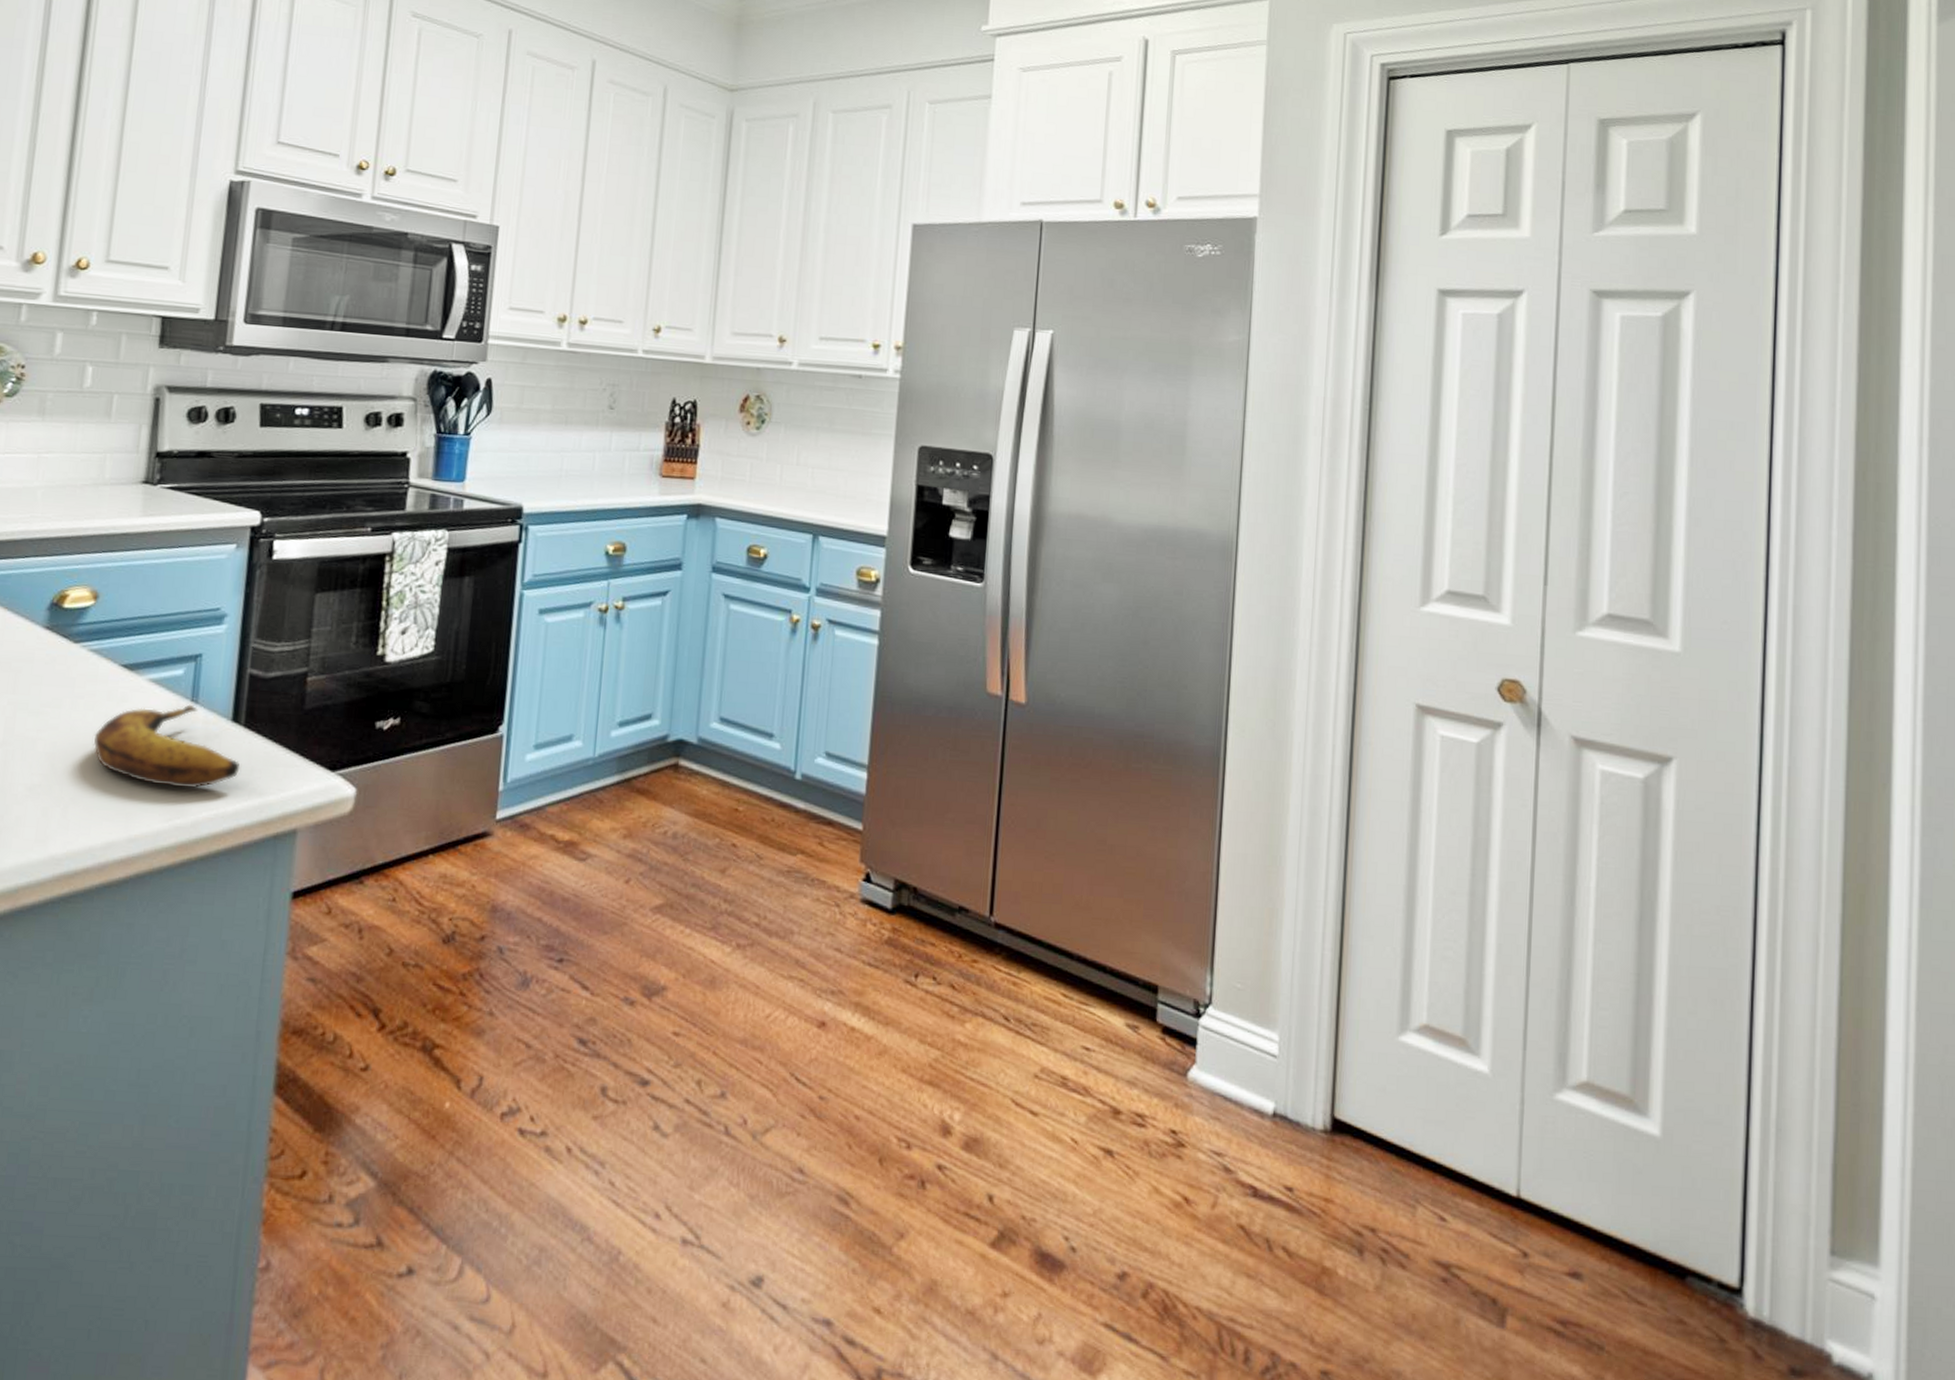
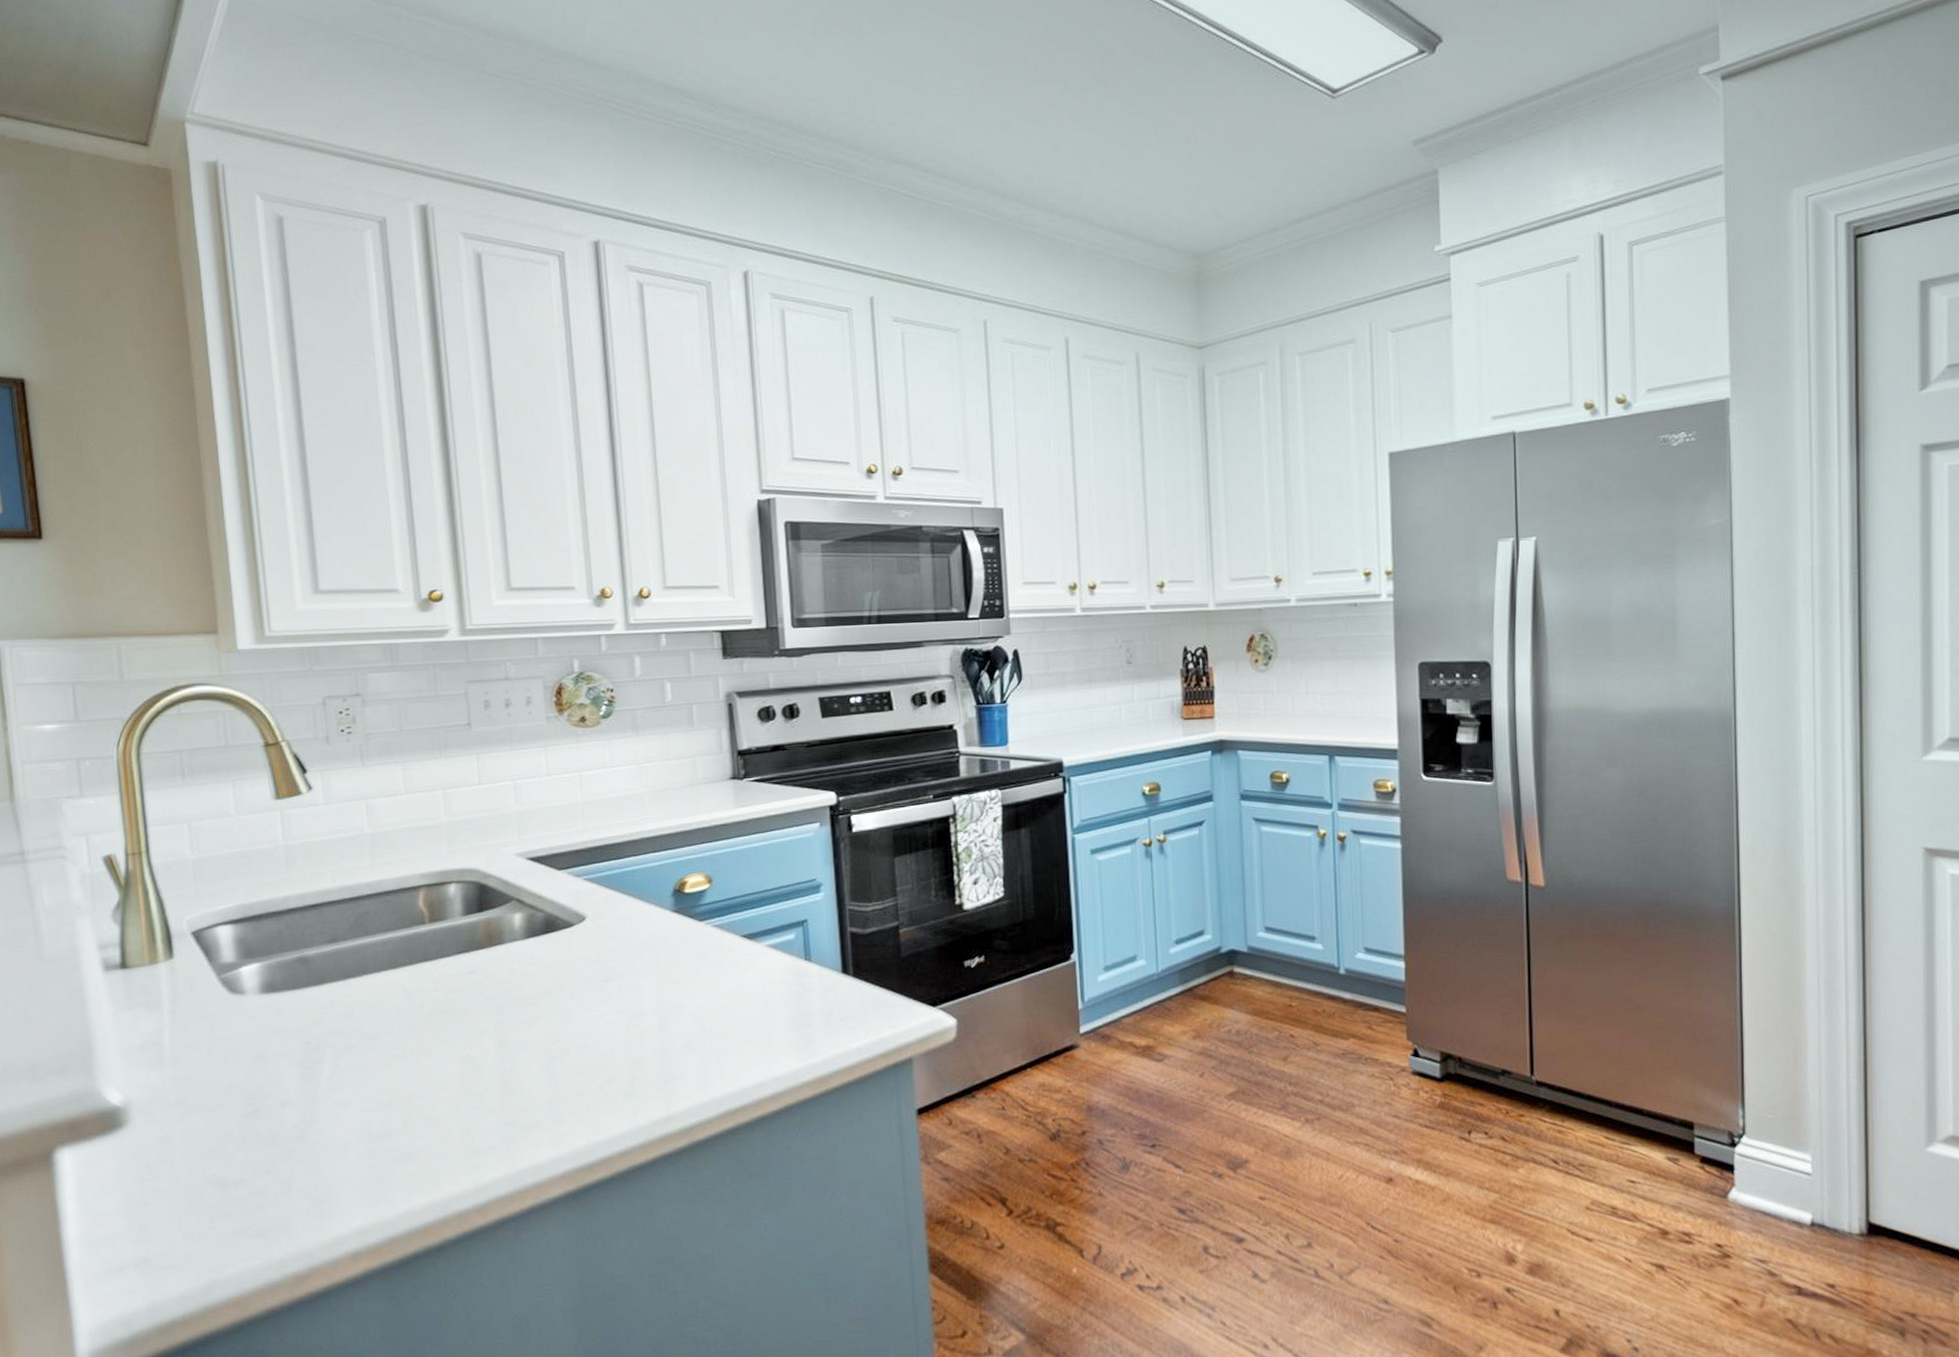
banana: present [93,704,241,789] -> none [730,963,856,1033]

